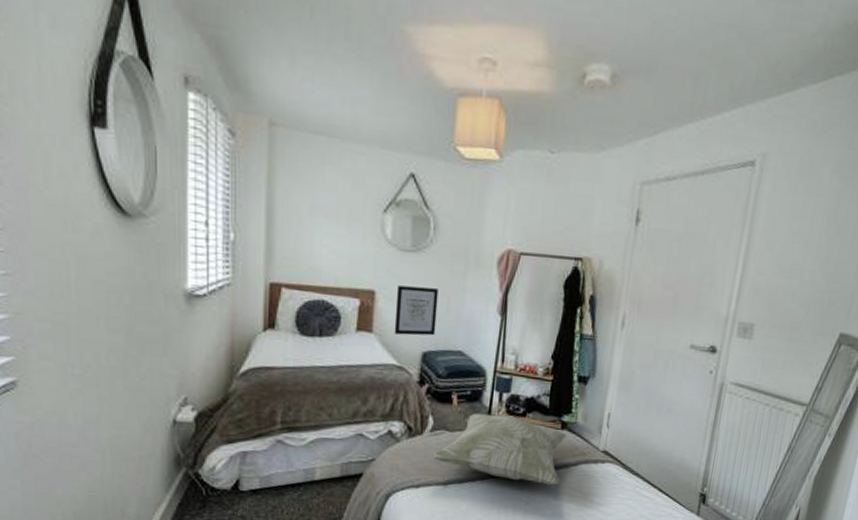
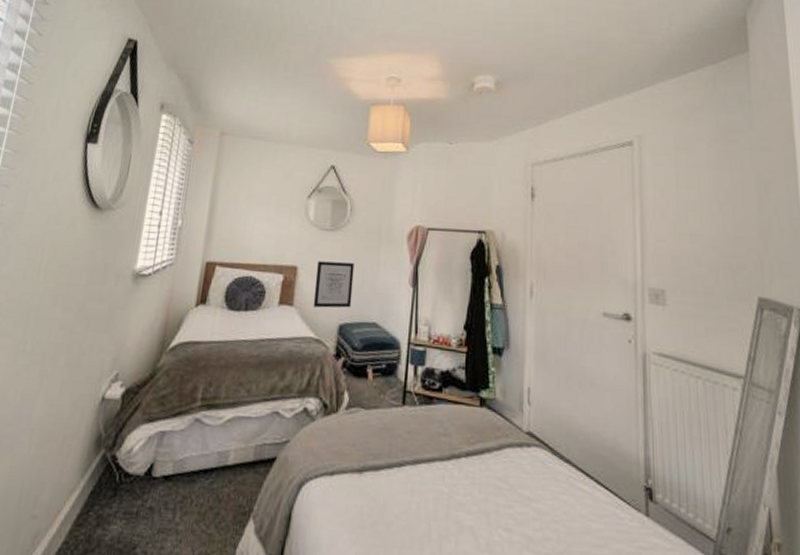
decorative pillow: present [432,413,568,486] -> none [347,388,488,475]

